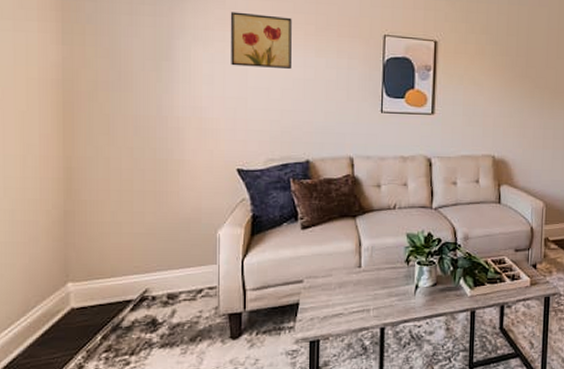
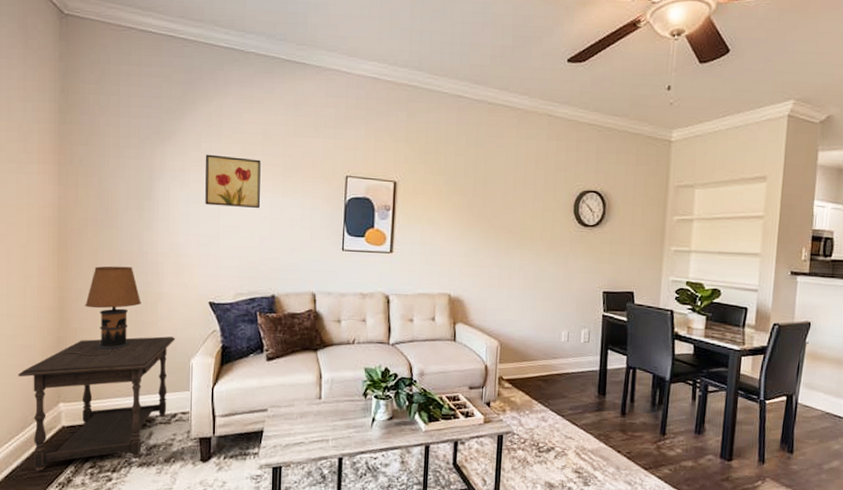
side table: none [18,207,200,360] -> present [18,336,176,472]
table lamp: none [70,132,161,231] -> present [62,266,141,357]

